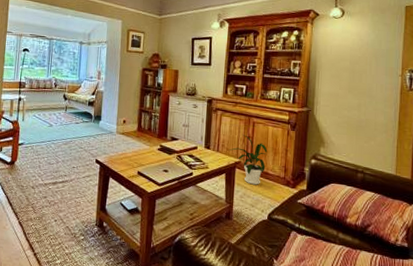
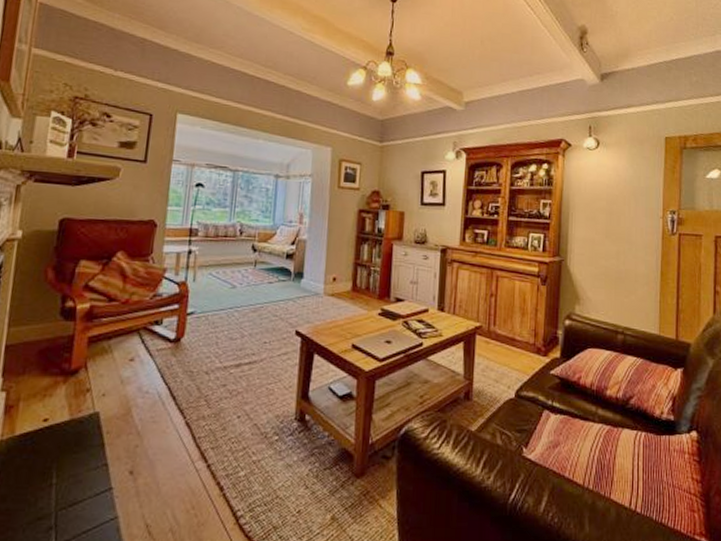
house plant: present [228,134,268,185] -> none [467,291,514,355]

